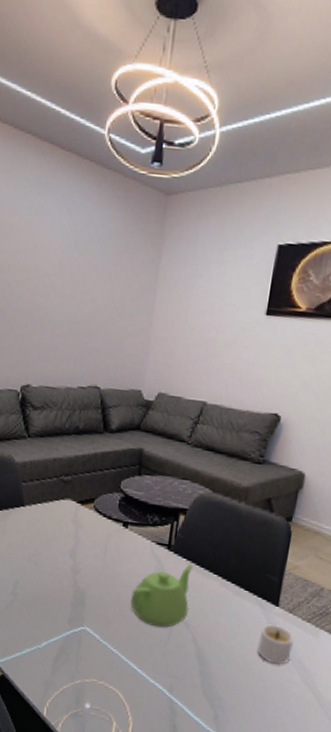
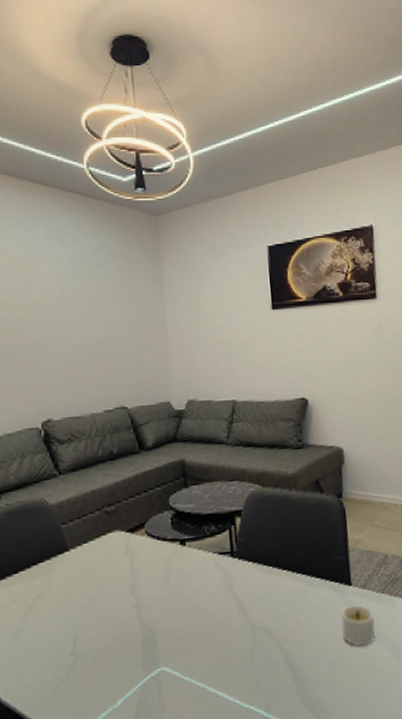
teapot: present [130,565,193,628] -> none [204,566,266,644]

